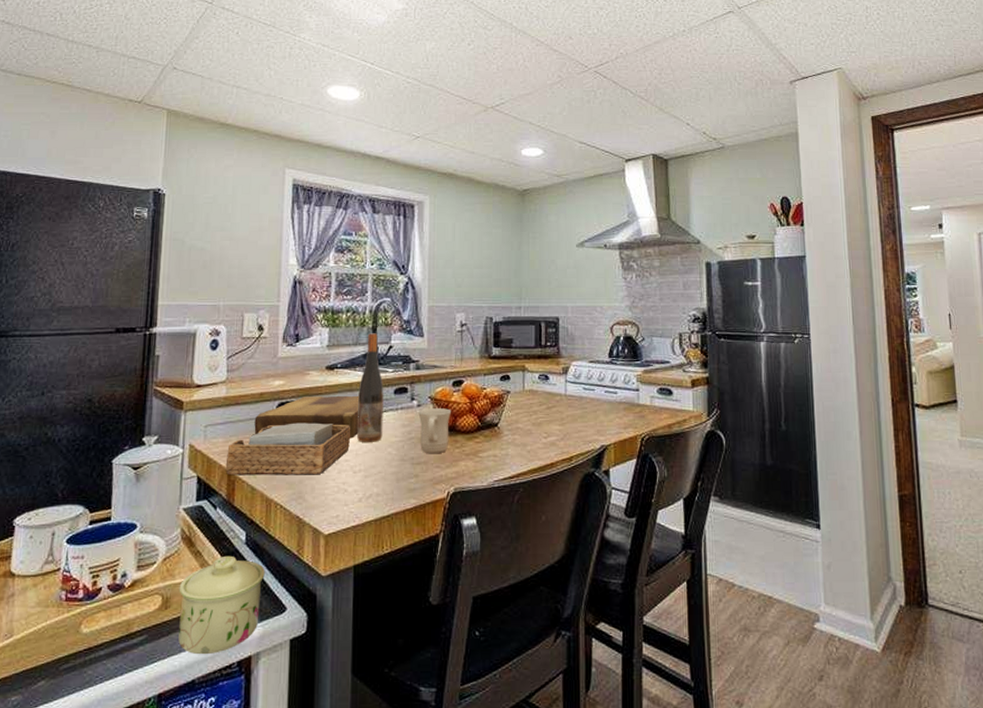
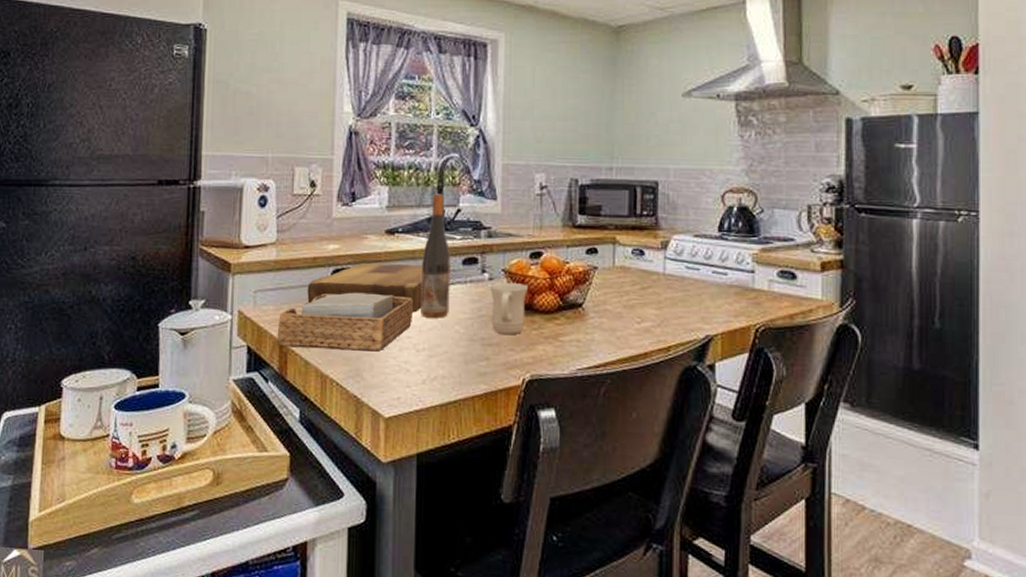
sugar bowl: present [178,555,265,655] -> none [230,433,321,537]

